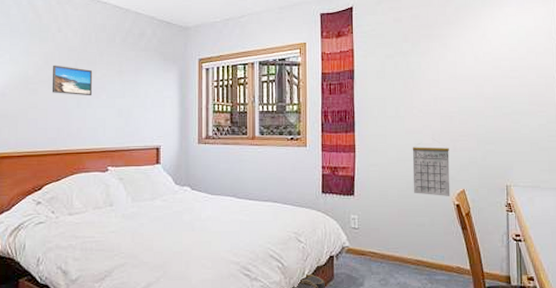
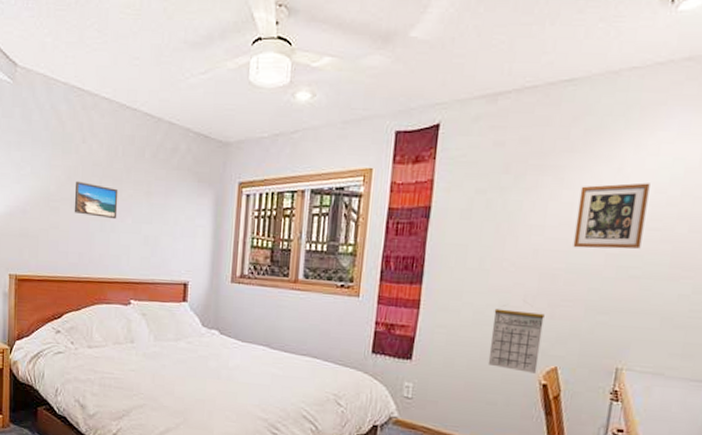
picture frame: none [460,44,507,95] -> present [573,183,650,249]

